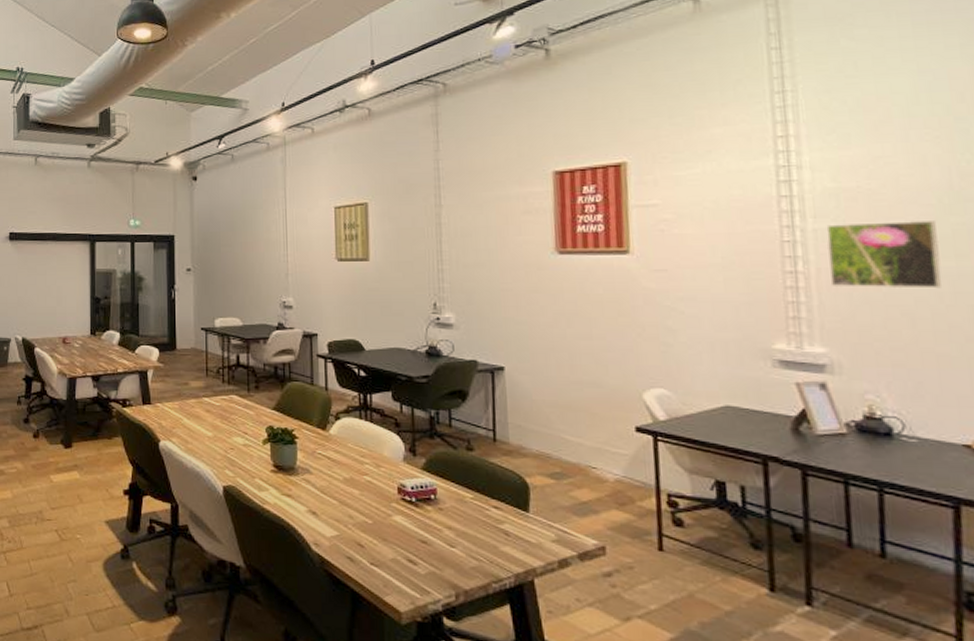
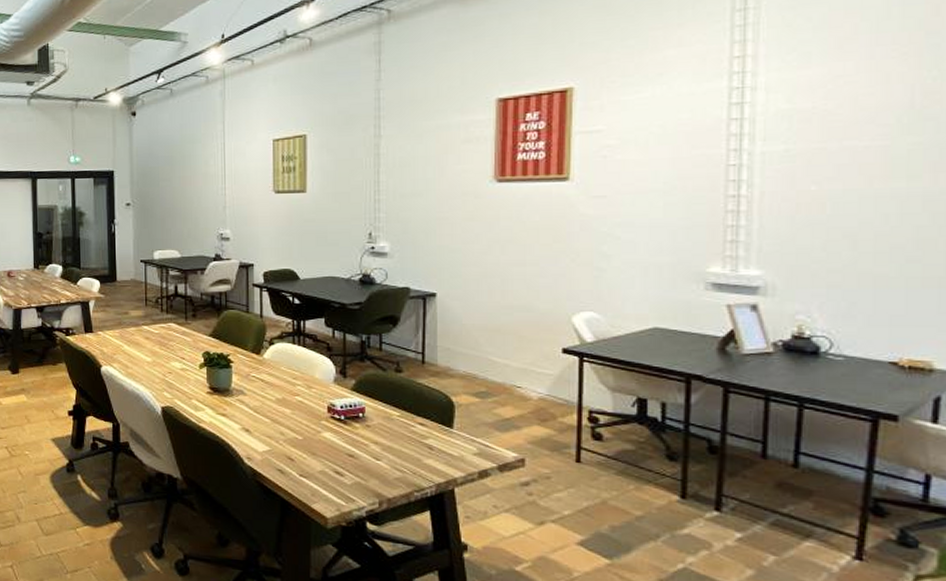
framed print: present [826,220,941,289] -> none [773,140,892,211]

